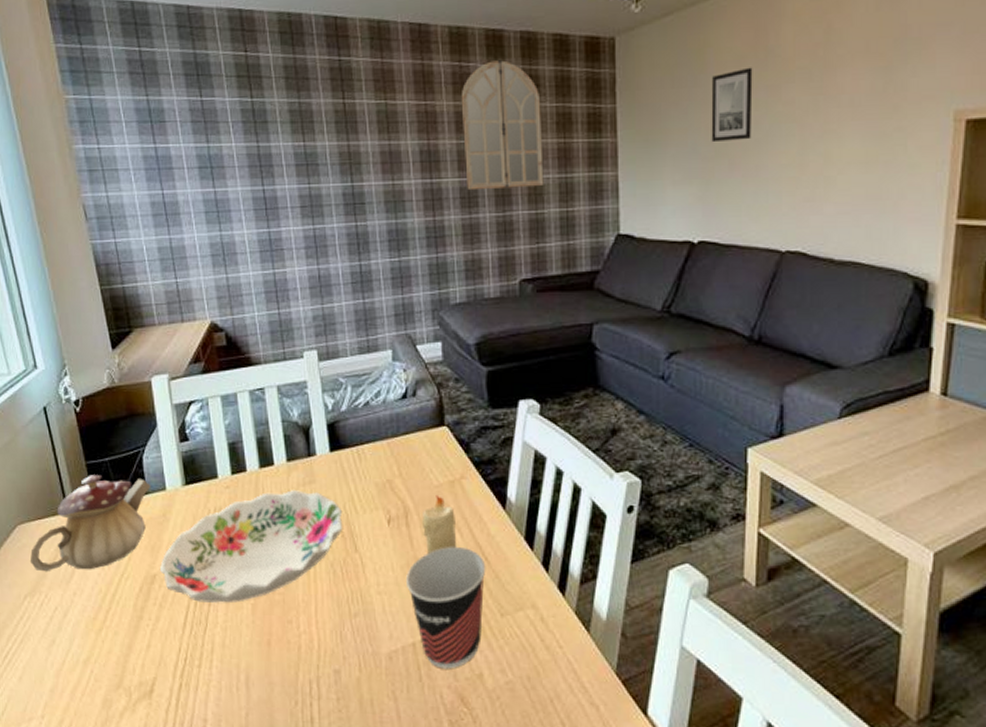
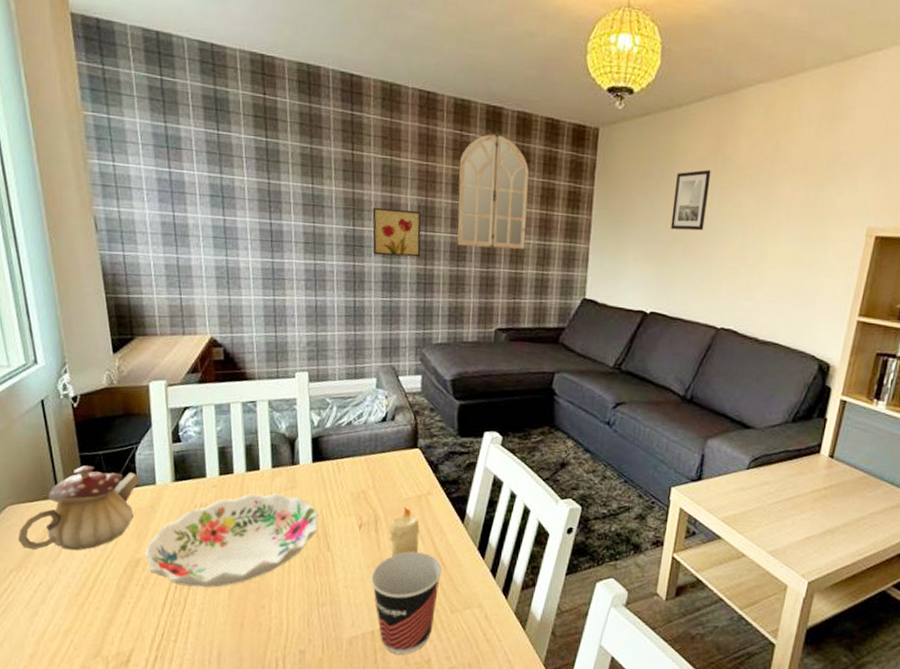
wall art: none [371,156,428,212] -> present [372,207,421,258]

